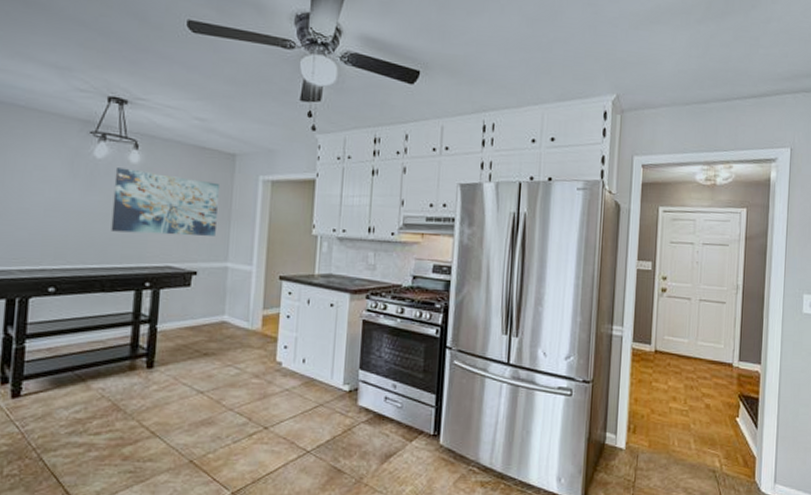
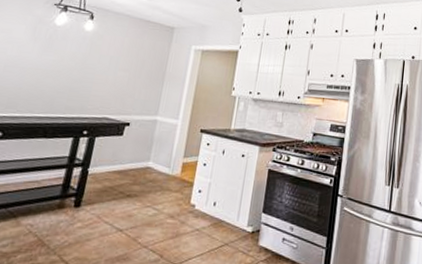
wall art: present [111,168,220,236] -> none [60,34,159,94]

